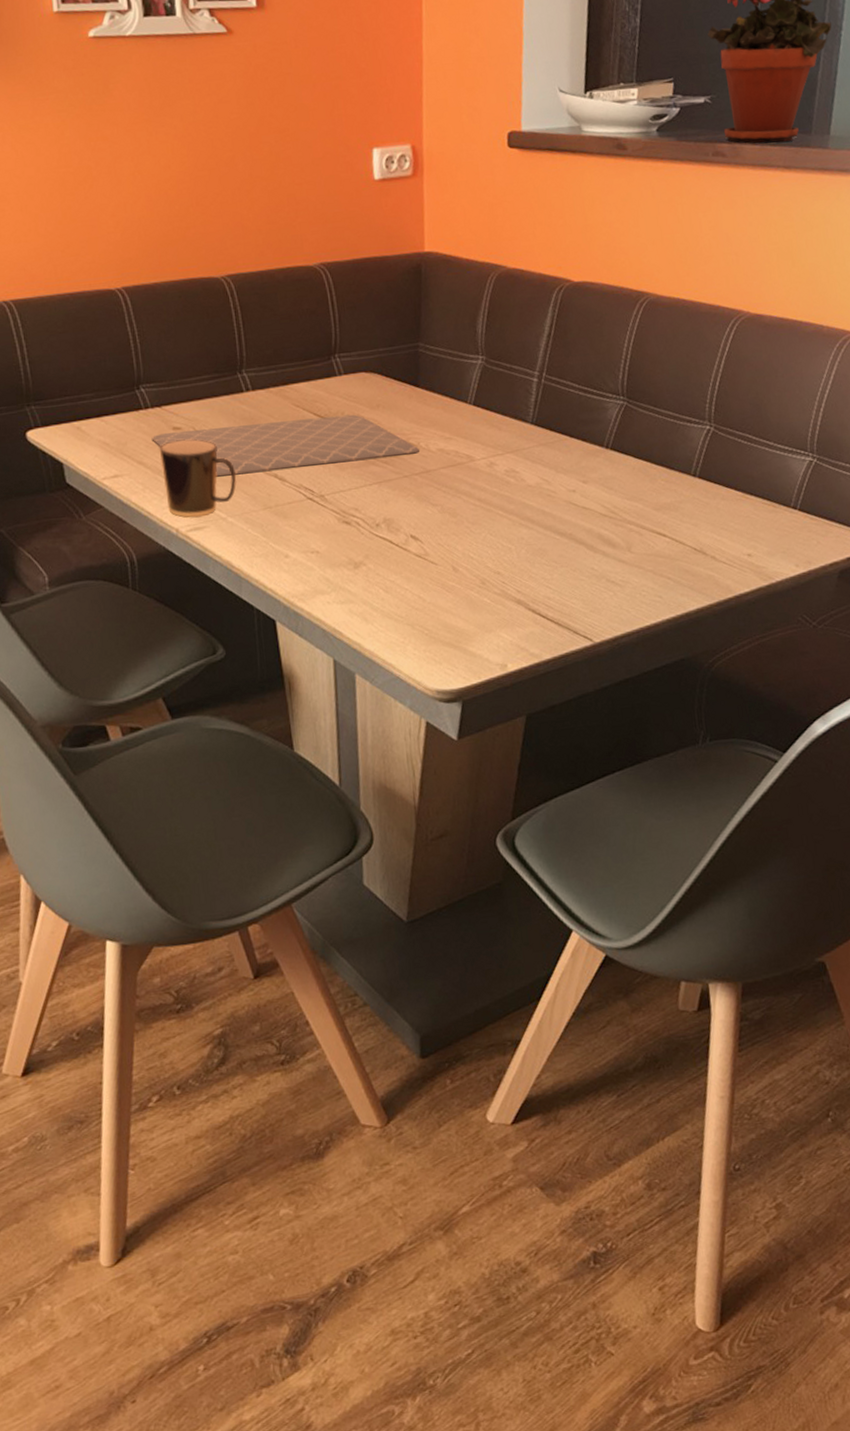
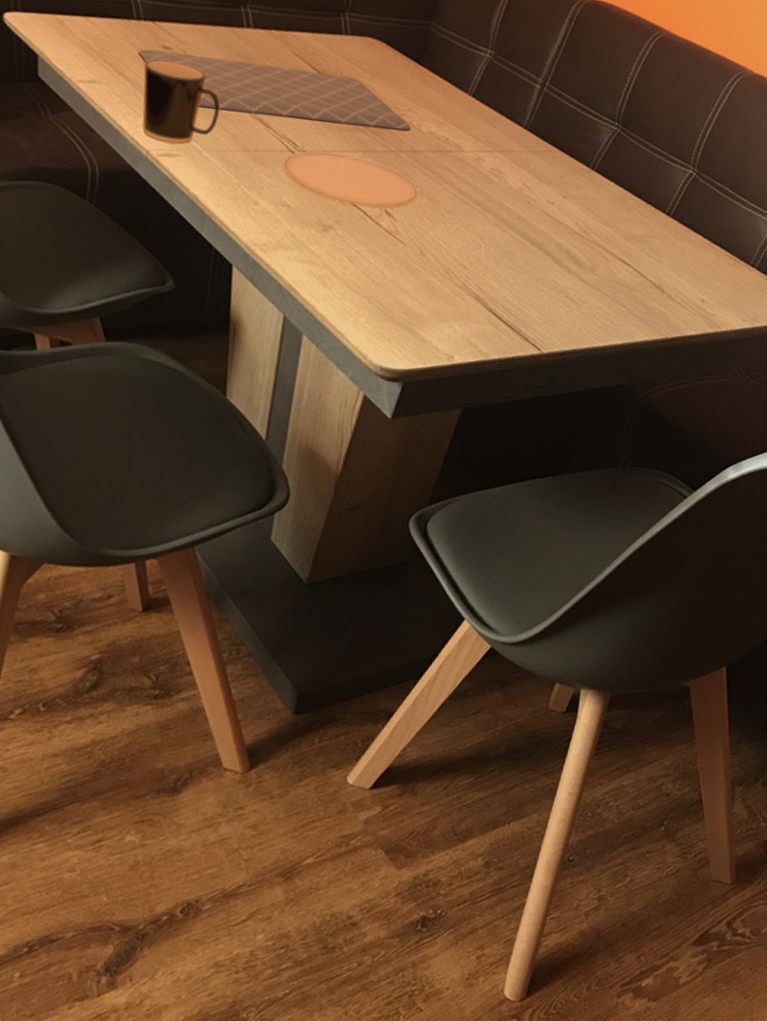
plate: none [304,489,440,537] -> present [282,150,419,208]

